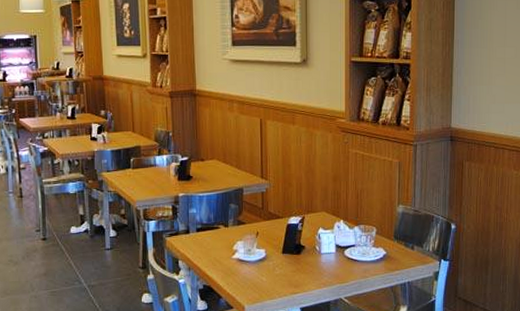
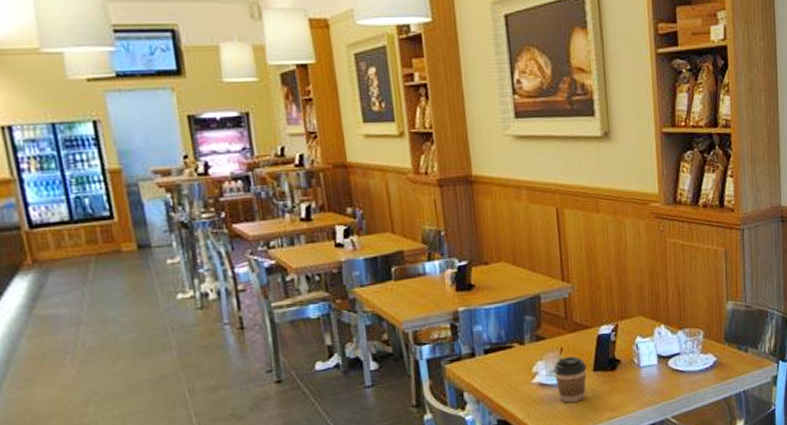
coffee cup: none [249,240,277,277] -> present [553,356,587,403]

